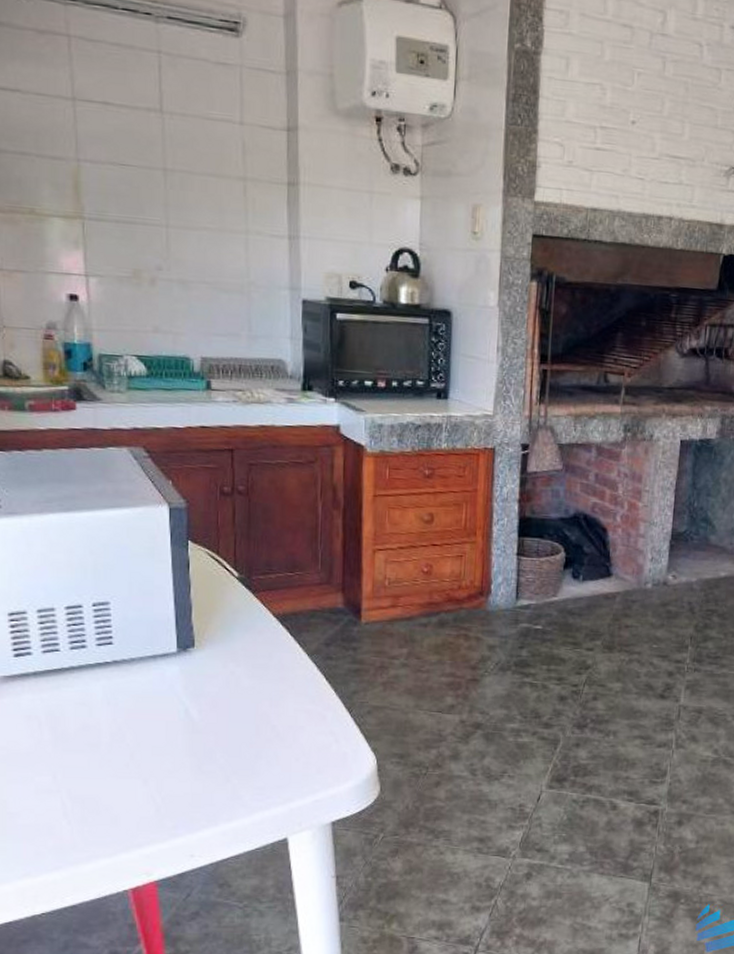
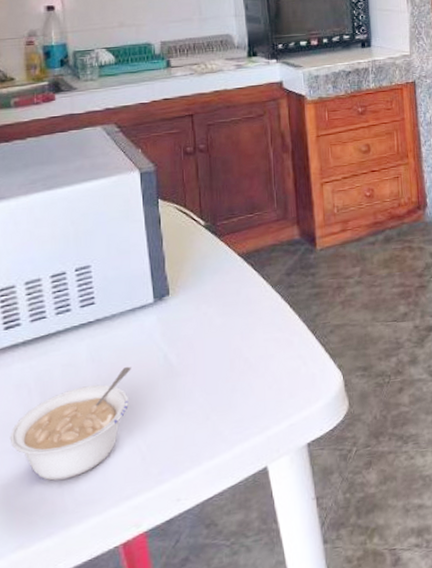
legume: none [18,714,149,817] -> present [9,366,131,481]

